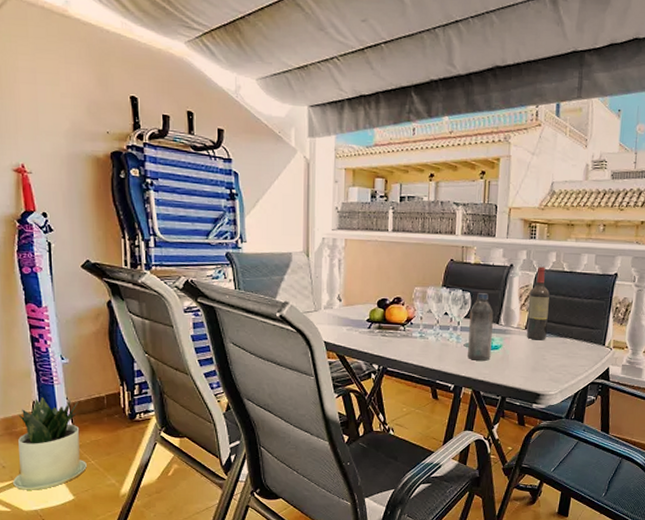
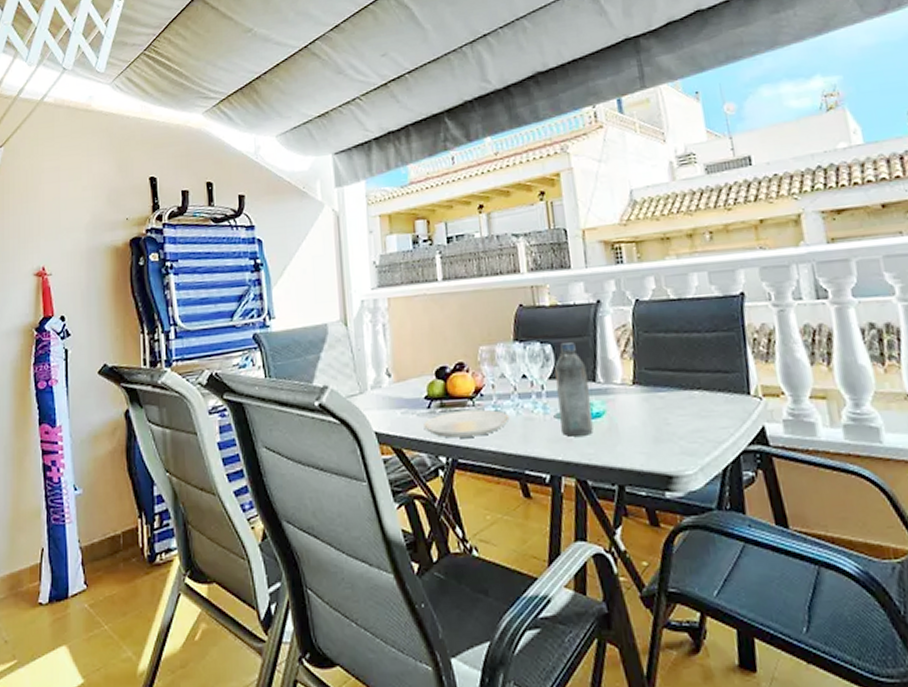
planter: present [13,397,87,490] -> none [15,542,99,674]
plate: none [363,333,431,353] -> present [423,409,510,438]
wine bottle: present [526,266,550,340] -> none [628,297,665,399]

